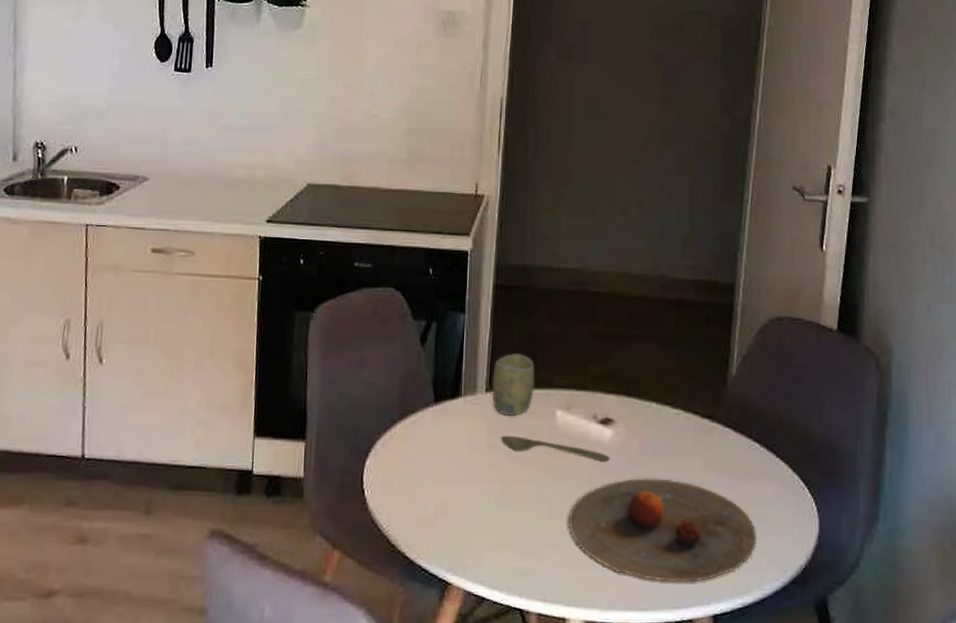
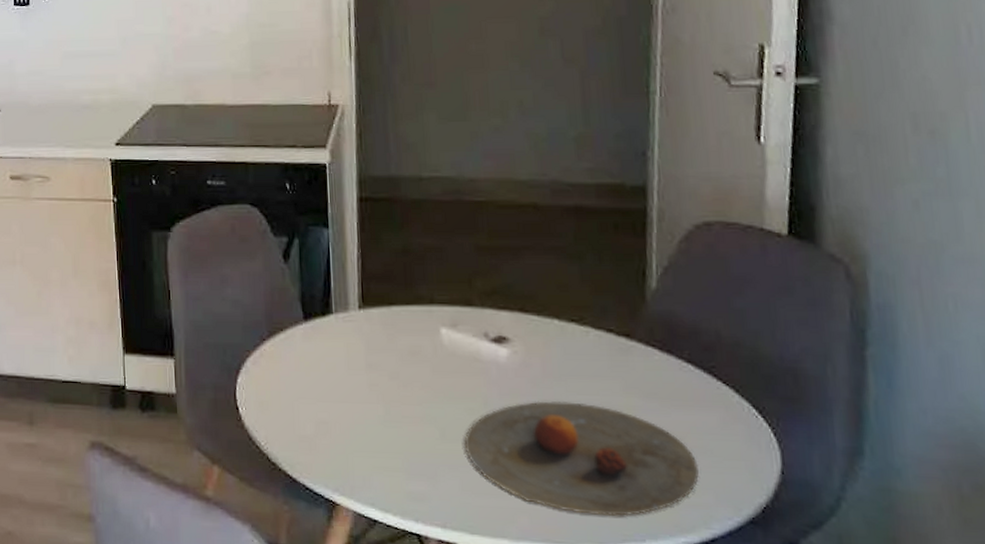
cup: present [492,353,536,416] -> none [364,268,414,333]
spoon: present [501,435,610,462] -> none [380,353,508,383]

